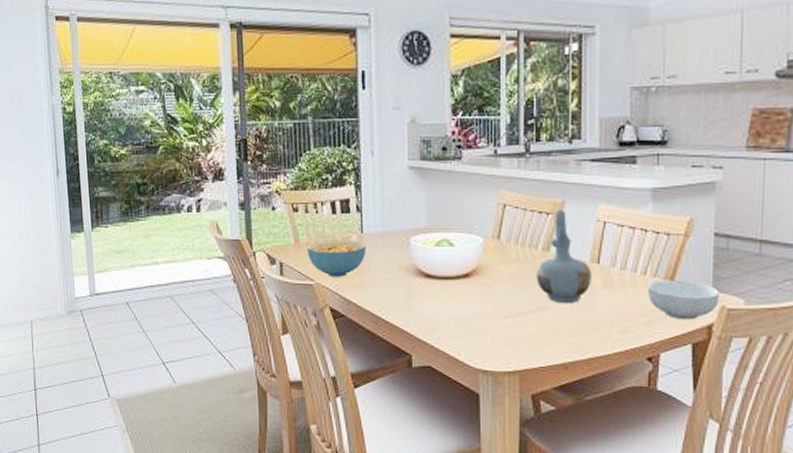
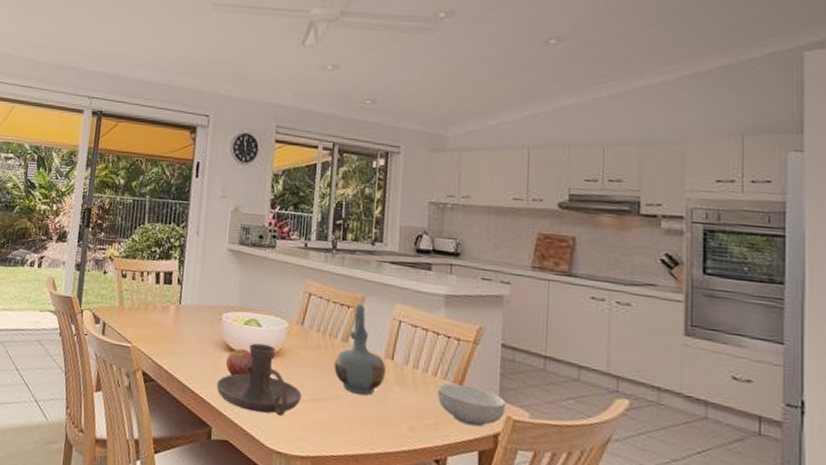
cereal bowl: present [306,239,366,277] -> none [128,307,182,343]
candle holder: none [411,264,504,335] -> present [216,343,302,417]
apple: none [419,271,447,300] -> present [225,348,252,376]

